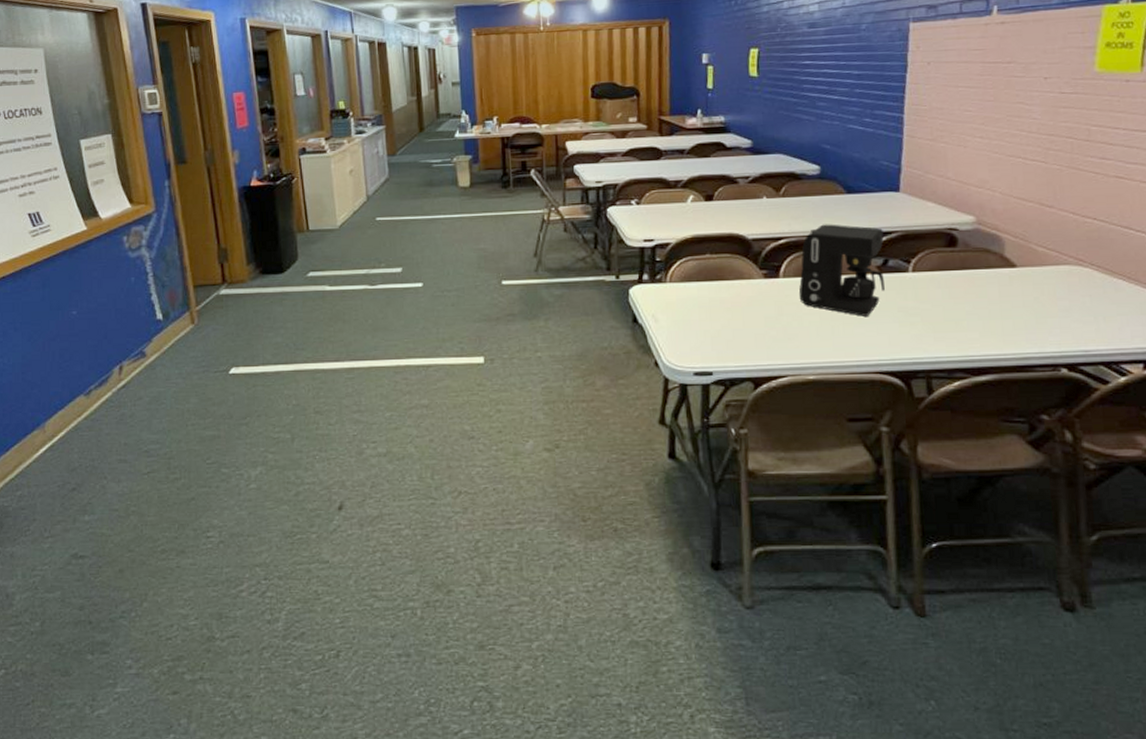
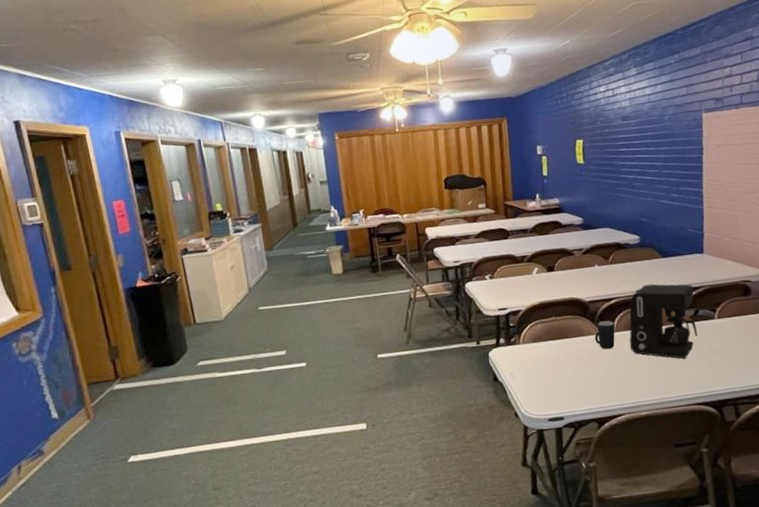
mug: none [756,264,783,298] -> present [594,321,616,350]

